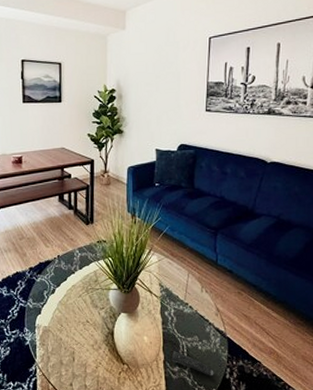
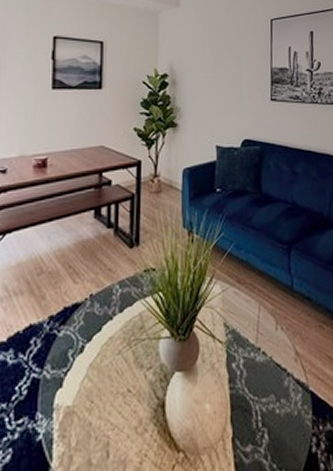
remote control: present [171,351,214,376] -> none [242,420,297,453]

